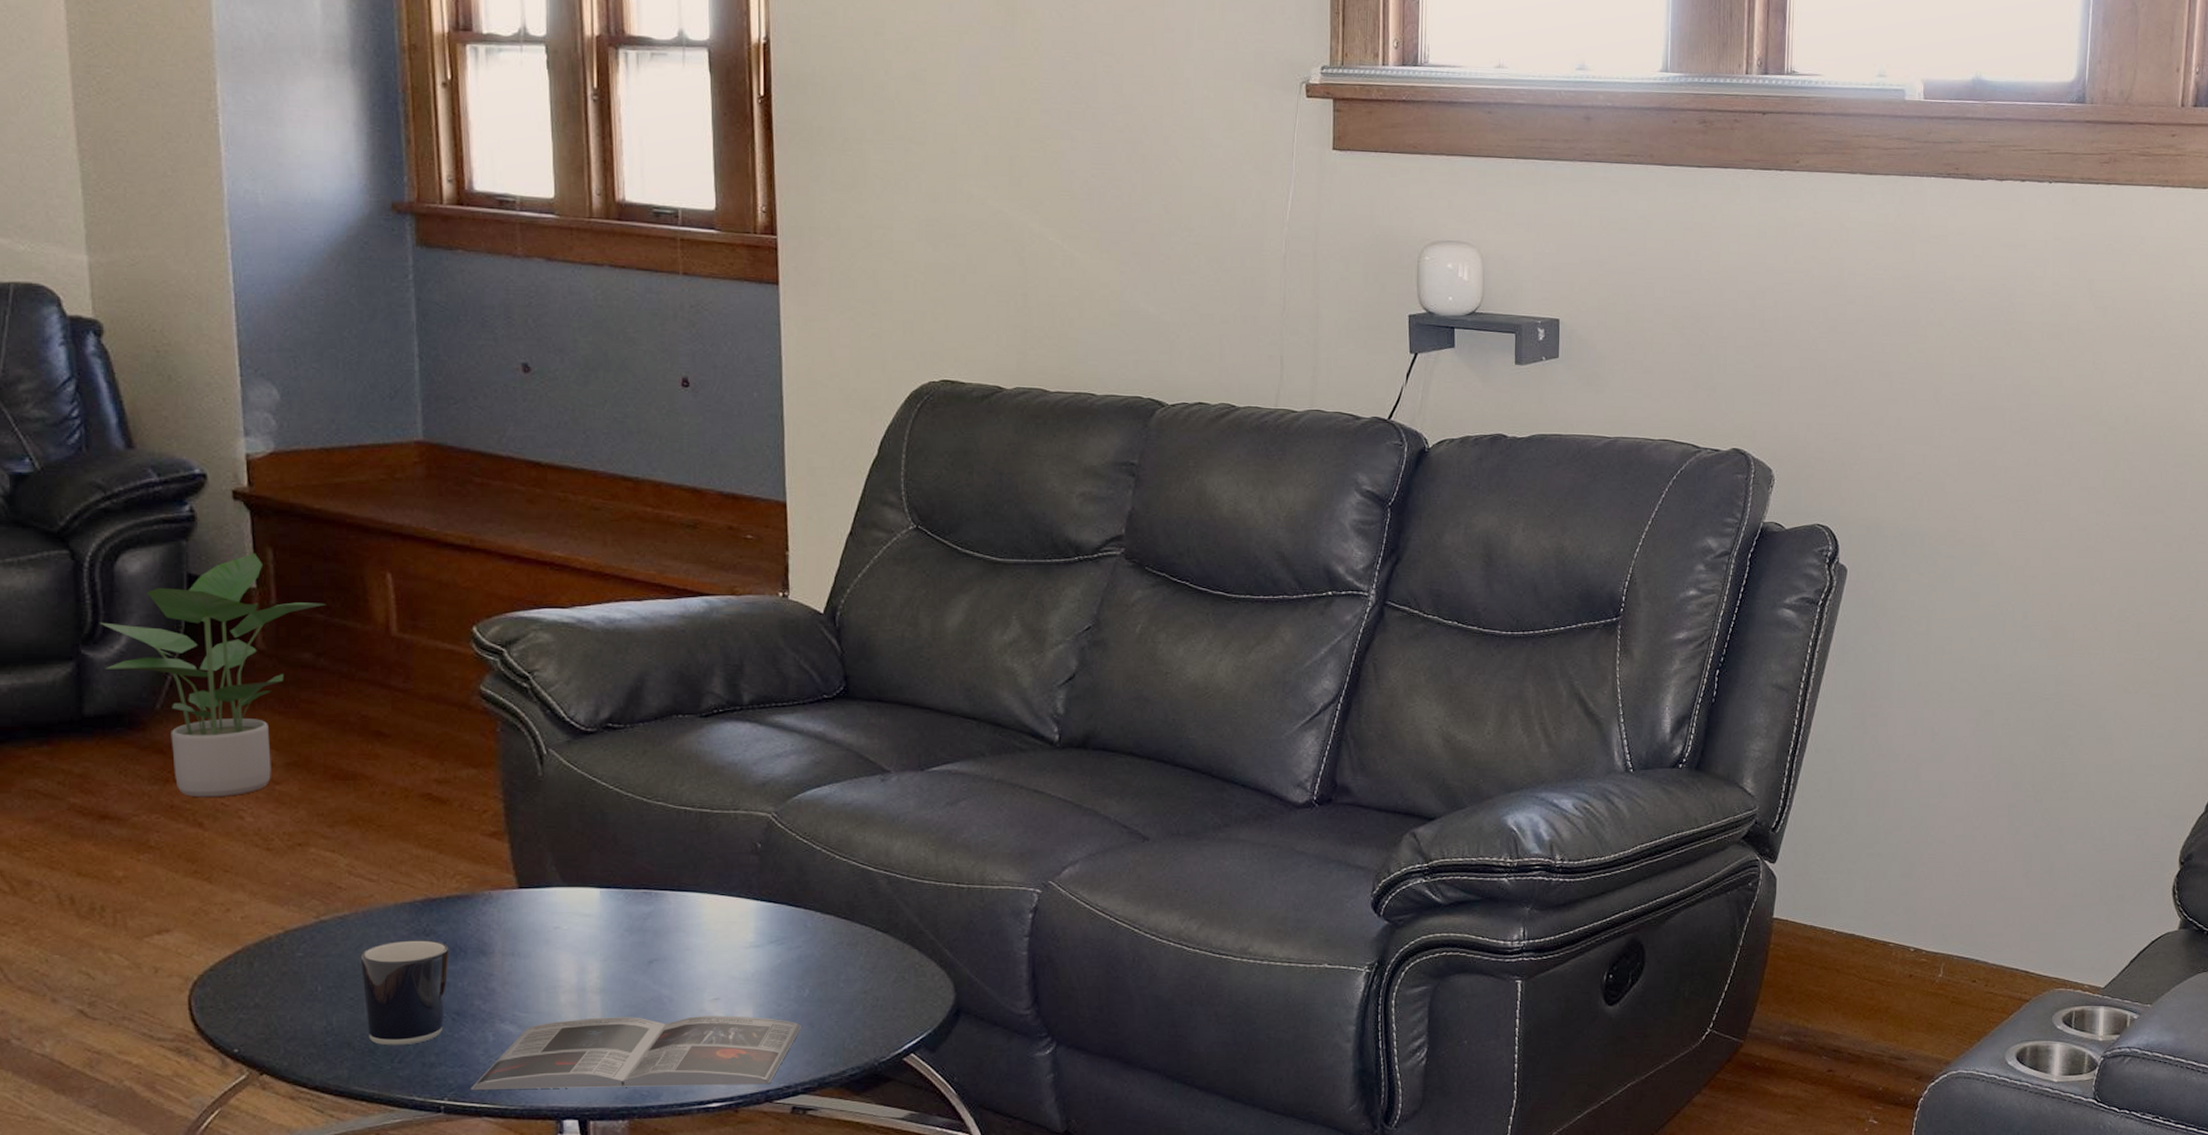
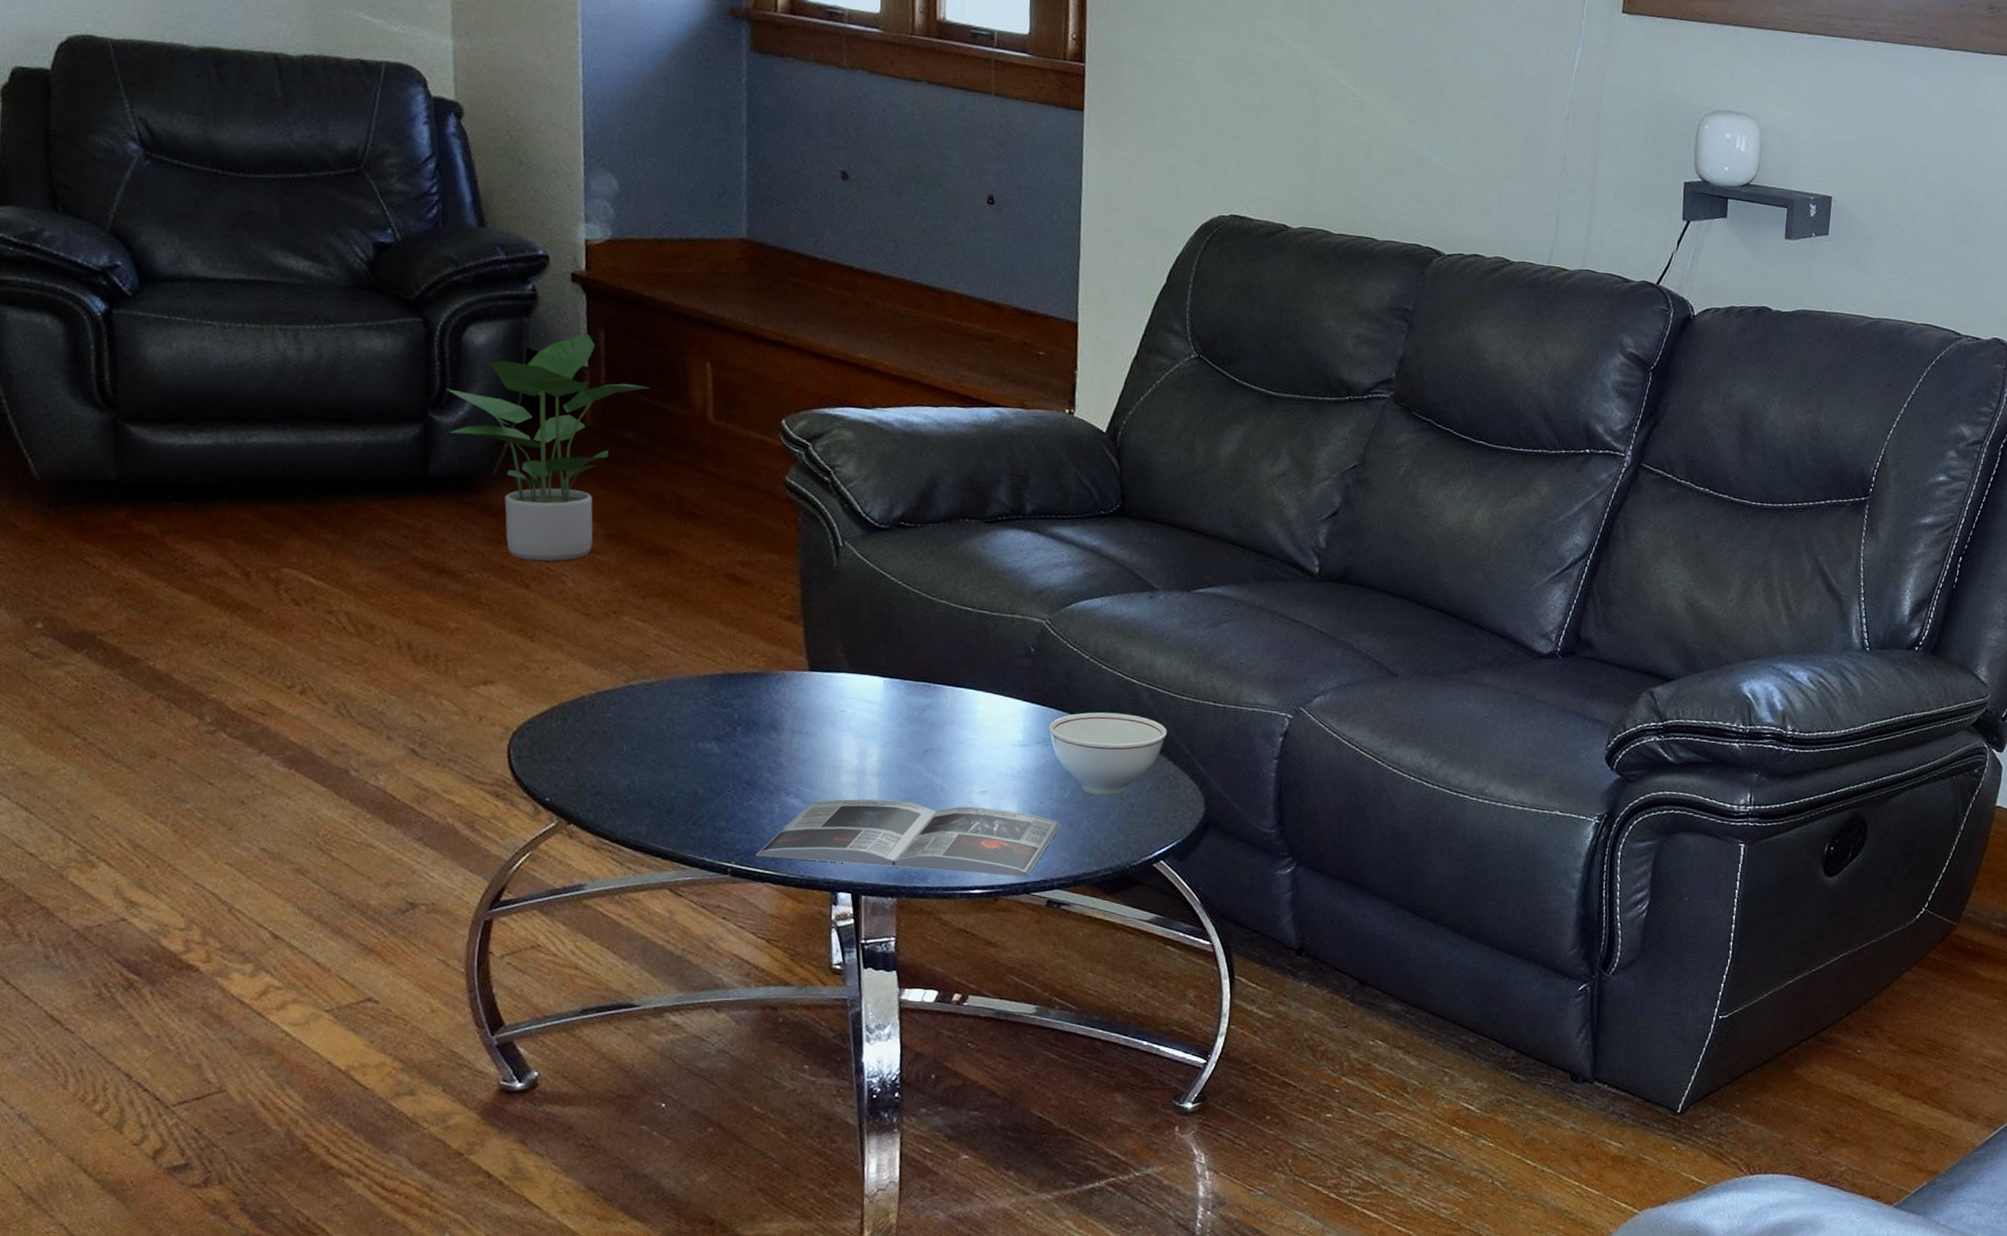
mug: present [360,940,449,1046] -> none [663,710,744,809]
bowl: none [781,903,910,992] -> present [1048,712,1168,797]

